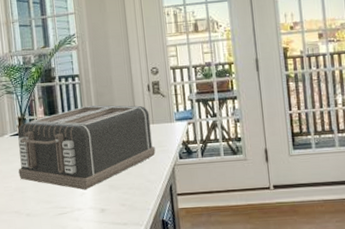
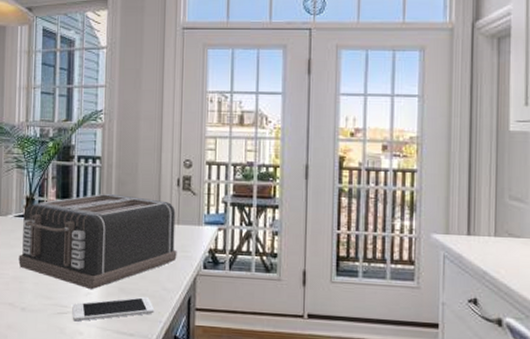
cell phone: none [70,189,142,219] -> present [72,296,155,322]

